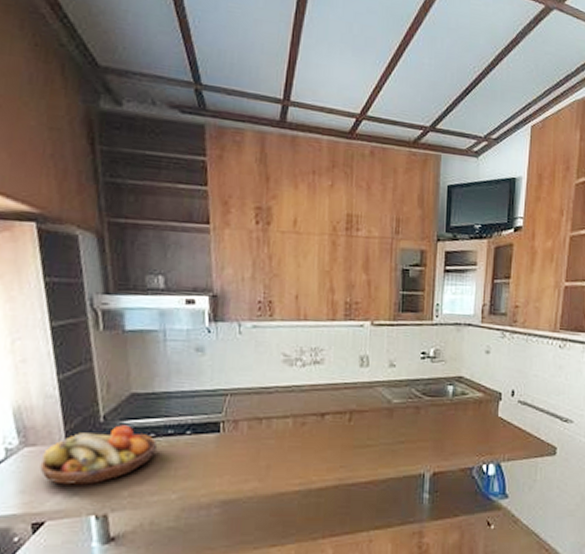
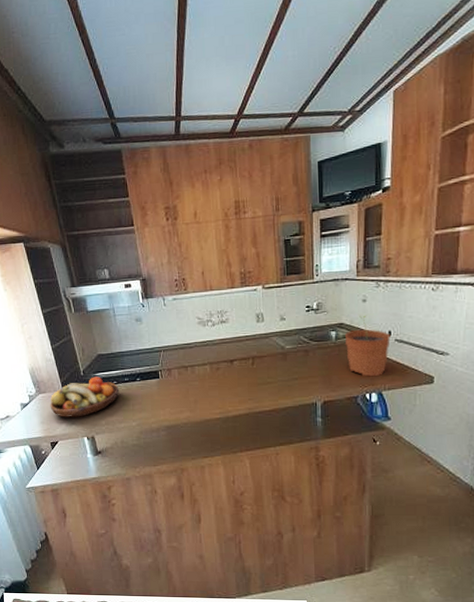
plant pot: none [463,369,513,444] -> present [344,315,390,377]

